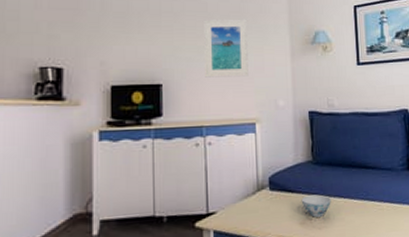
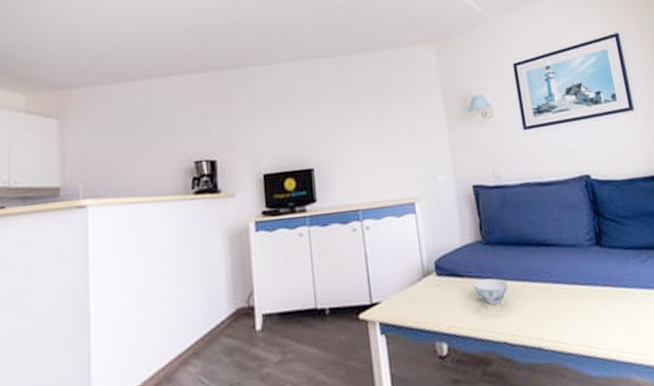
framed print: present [204,19,249,78] -> none [351,91,403,158]

